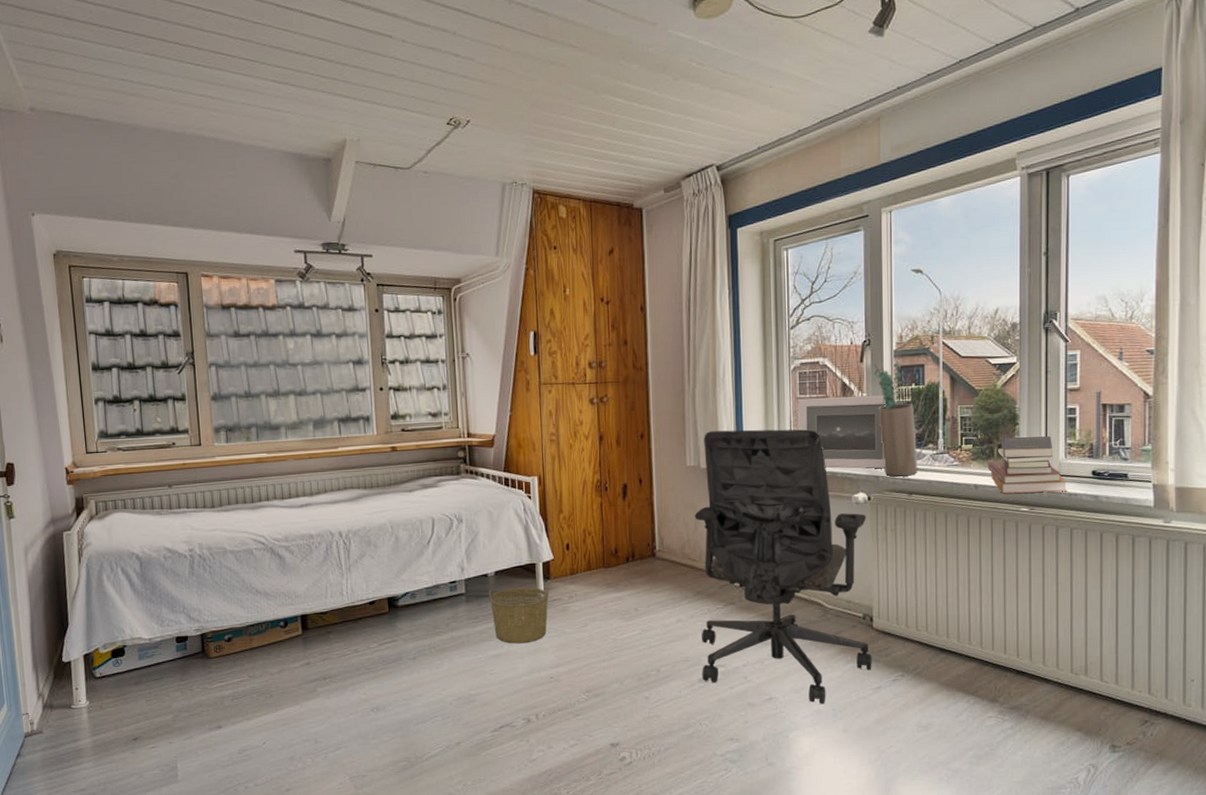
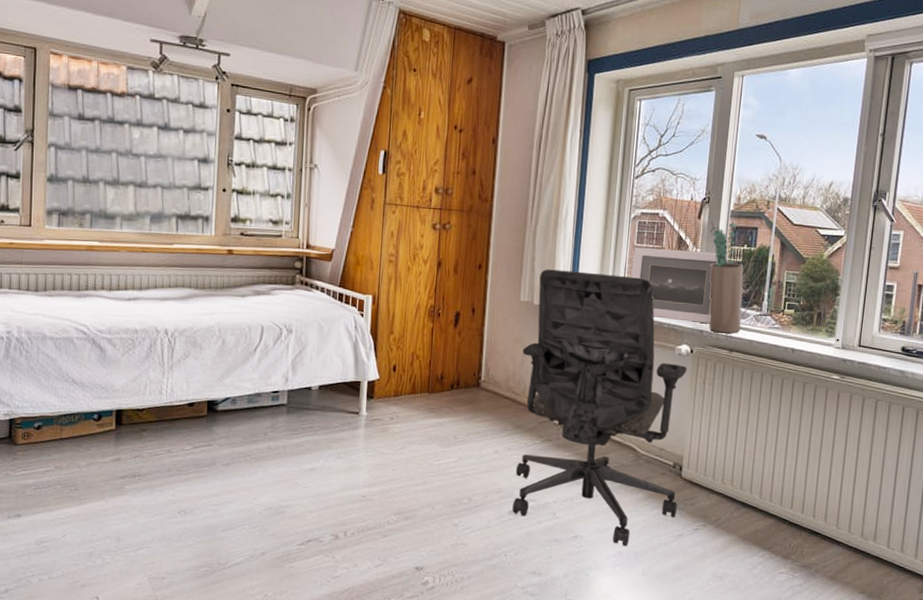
basket: present [489,587,550,644] -> none [310,403,372,460]
books: present [987,436,1067,494] -> none [806,306,878,365]

